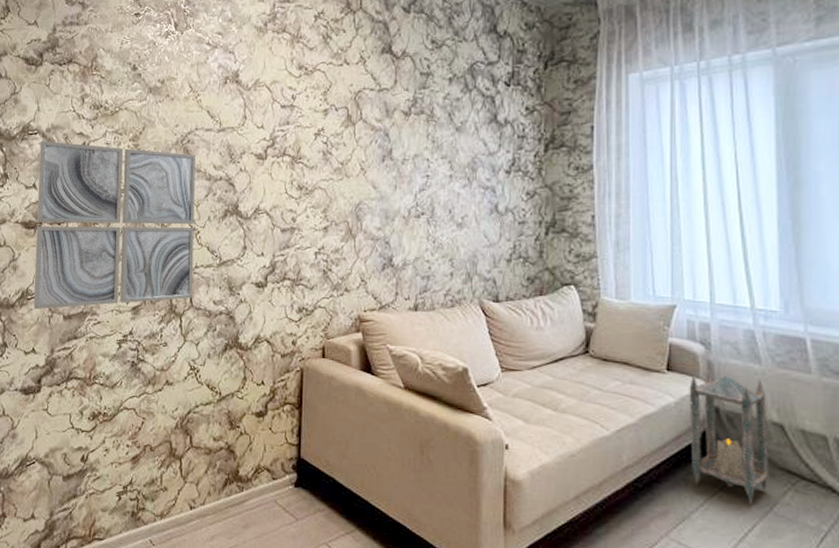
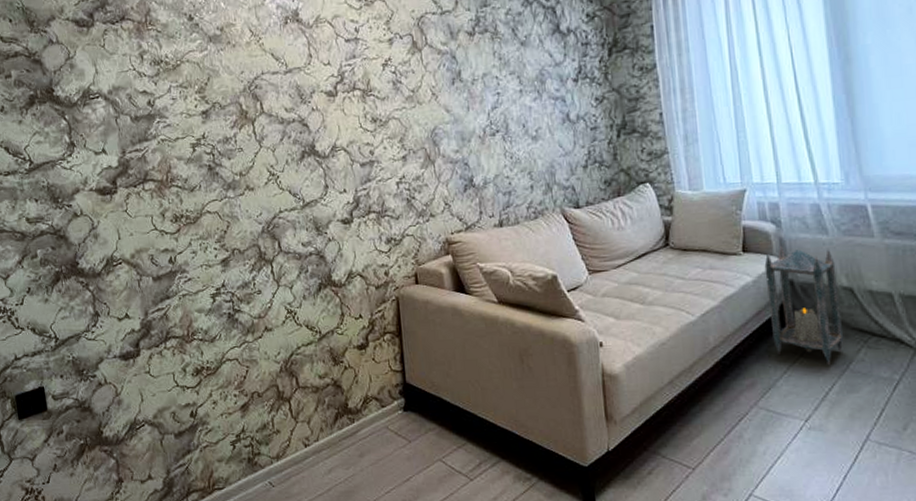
wall art: present [33,141,197,310] -> none [103,99,281,276]

